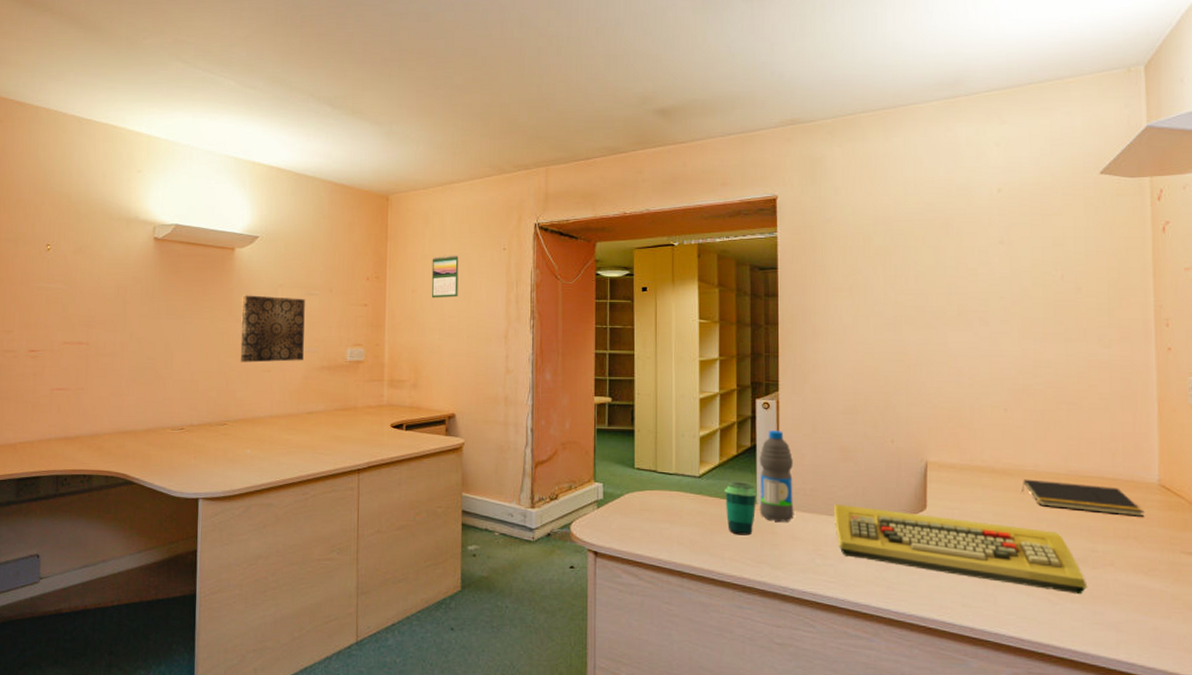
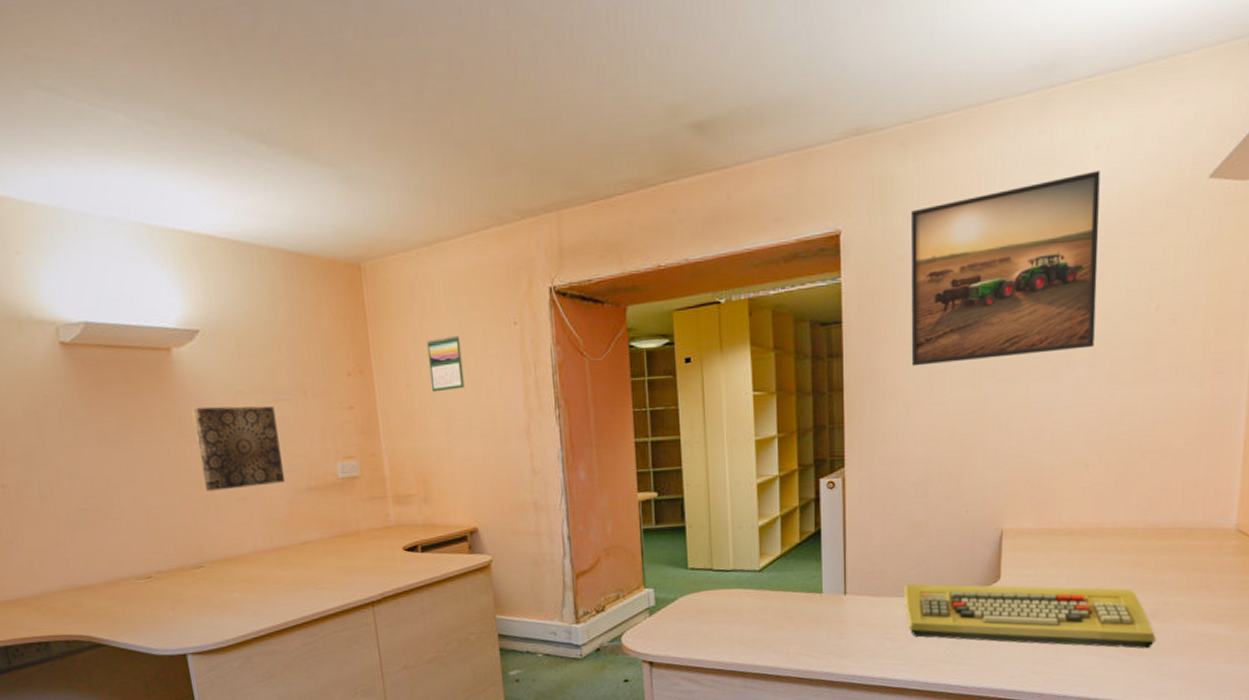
cup: present [724,482,757,536] -> none [787,571,822,628]
water bottle: present [759,430,794,522] -> none [824,511,862,609]
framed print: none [837,163,1005,310] -> present [910,171,1100,367]
notepad: present [1022,479,1145,517] -> none [1098,537,1219,566]

